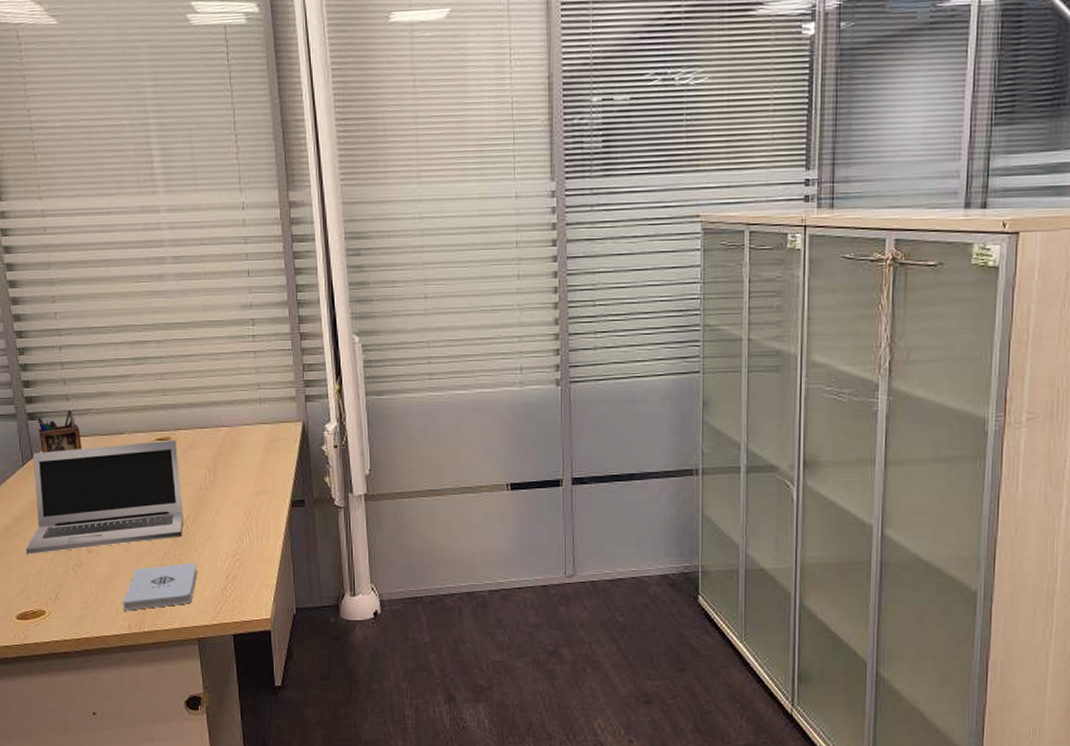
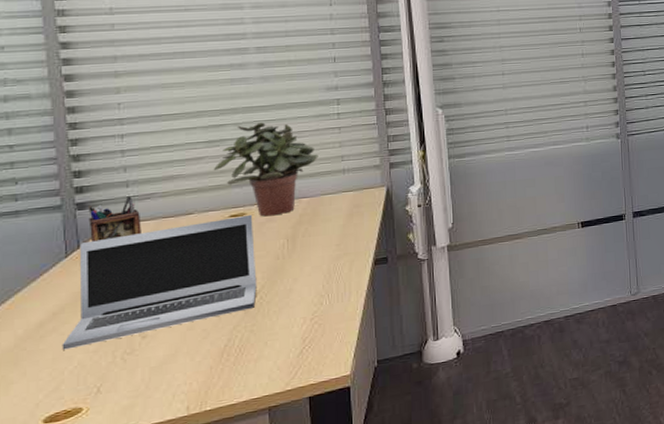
notepad: present [122,562,197,611] -> none [181,331,270,393]
potted plant: none [139,341,236,443] -> present [213,122,318,217]

